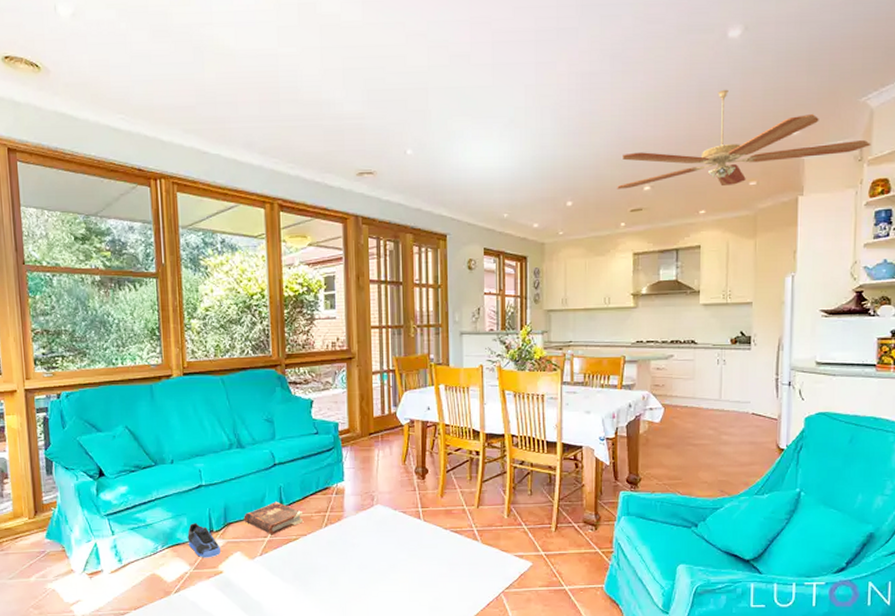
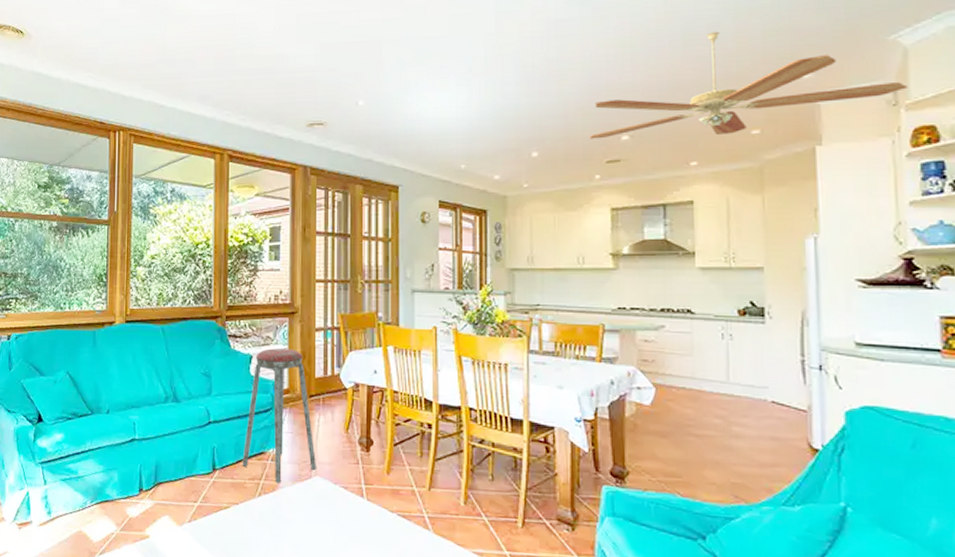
sneaker: present [187,523,221,558] -> none [116,479,149,520]
book: present [244,501,303,535] -> none [174,463,235,501]
music stool: none [308,392,378,513] -> present [242,348,317,483]

